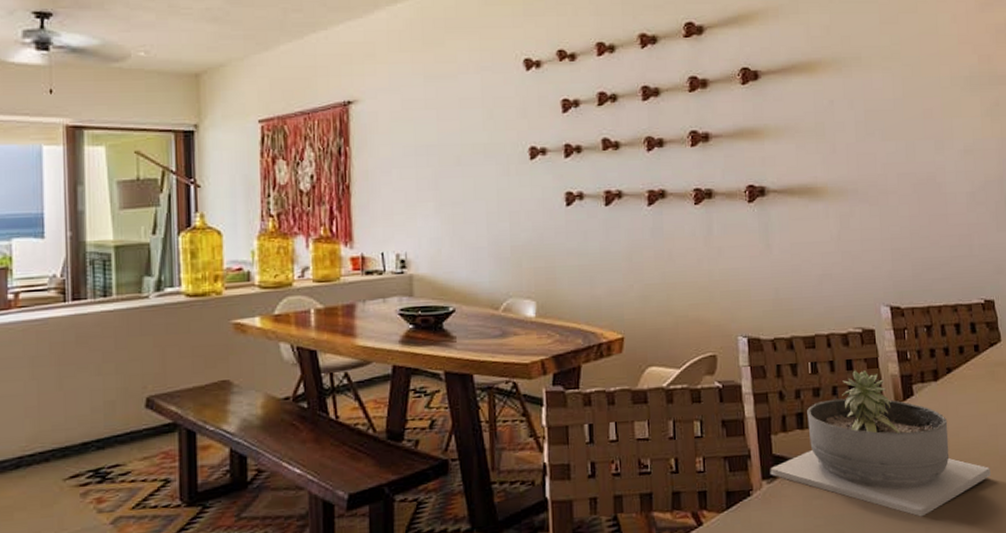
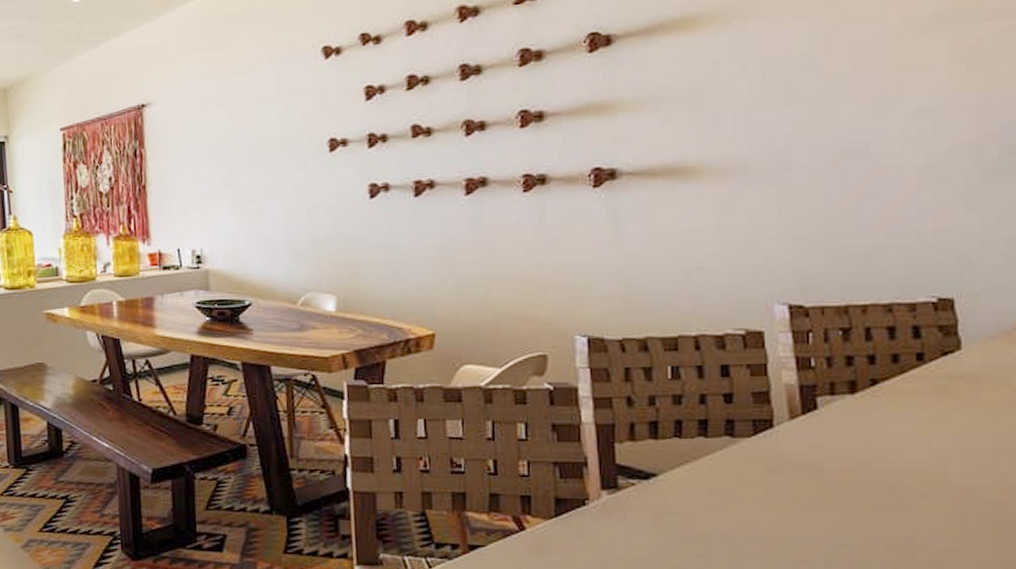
succulent planter: present [770,370,991,517] -> none [612,377,931,548]

